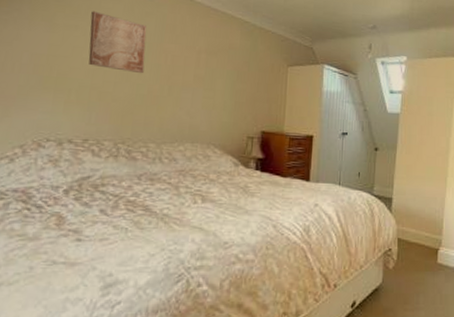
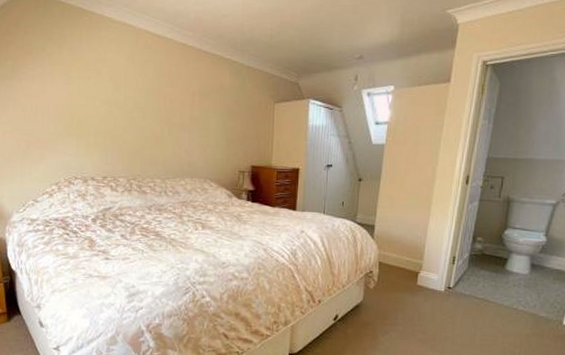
wall art: present [88,11,147,74] -> none [99,62,147,118]

